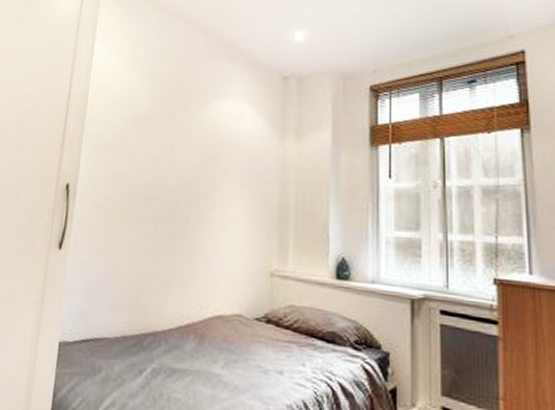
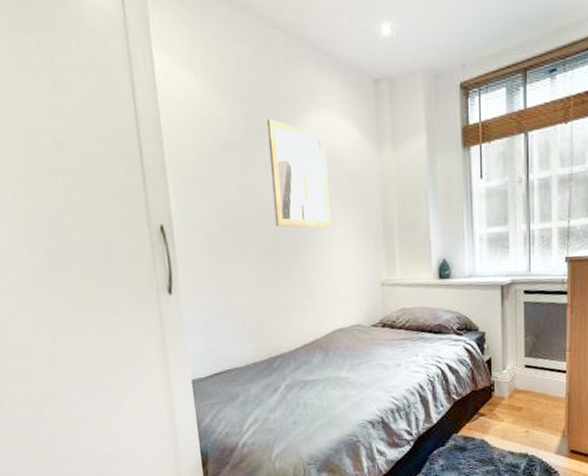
wall art: none [170,102,230,207] -> present [266,119,331,228]

